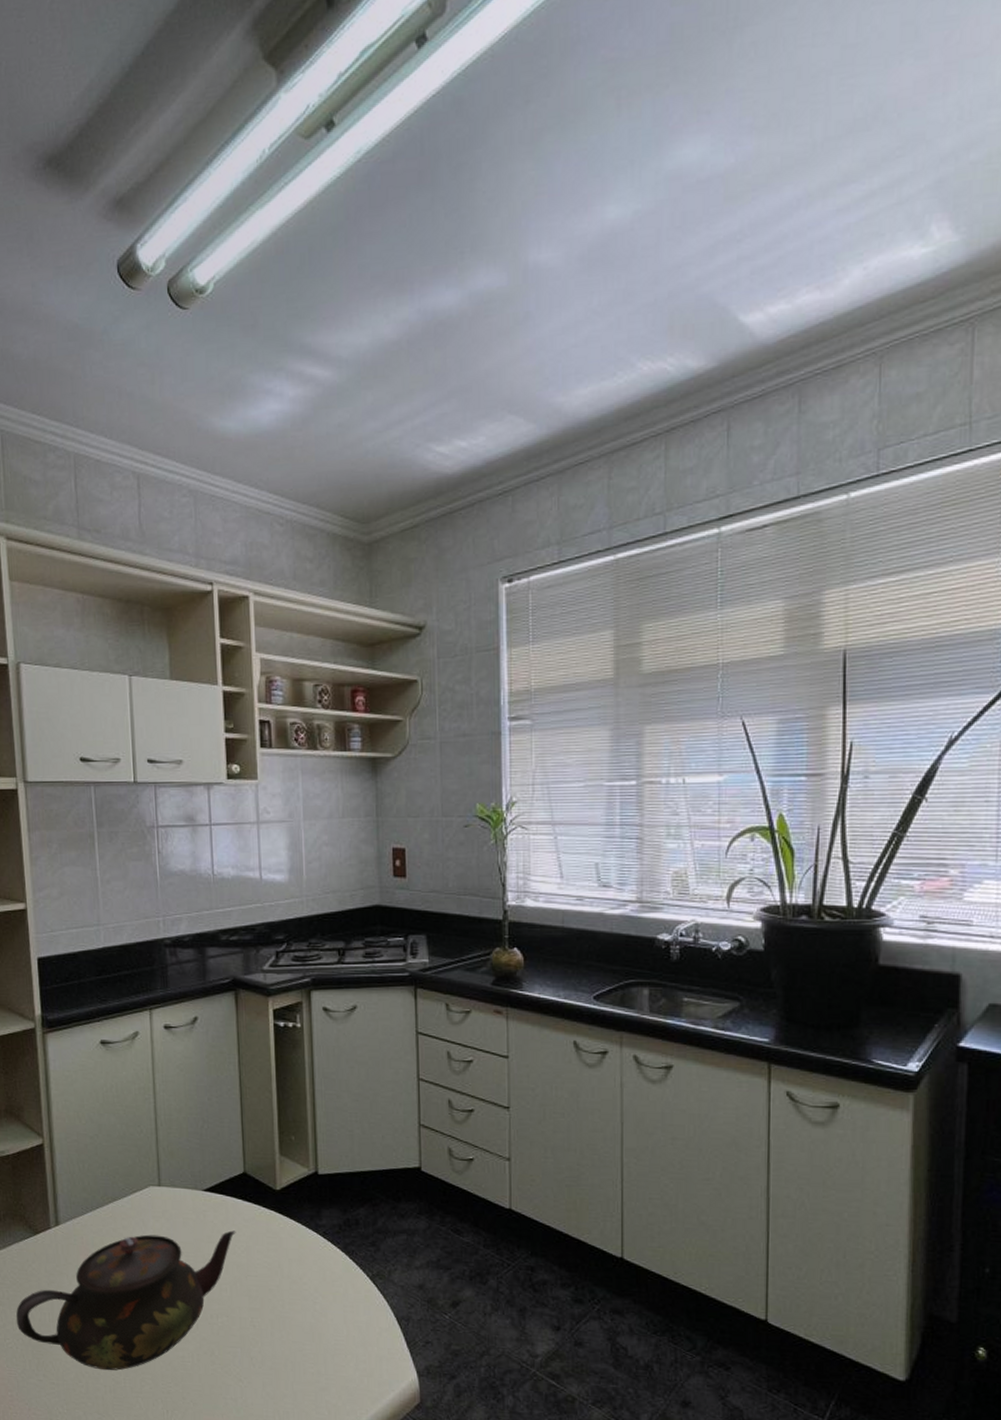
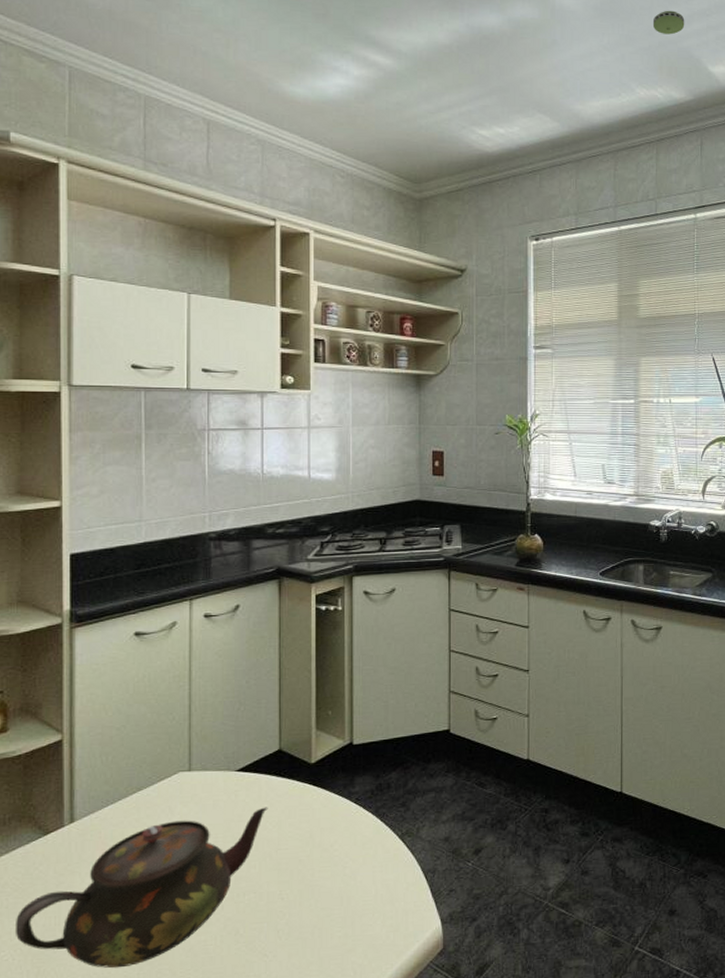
smoke detector: none [659,243,706,280] -> present [652,10,685,35]

